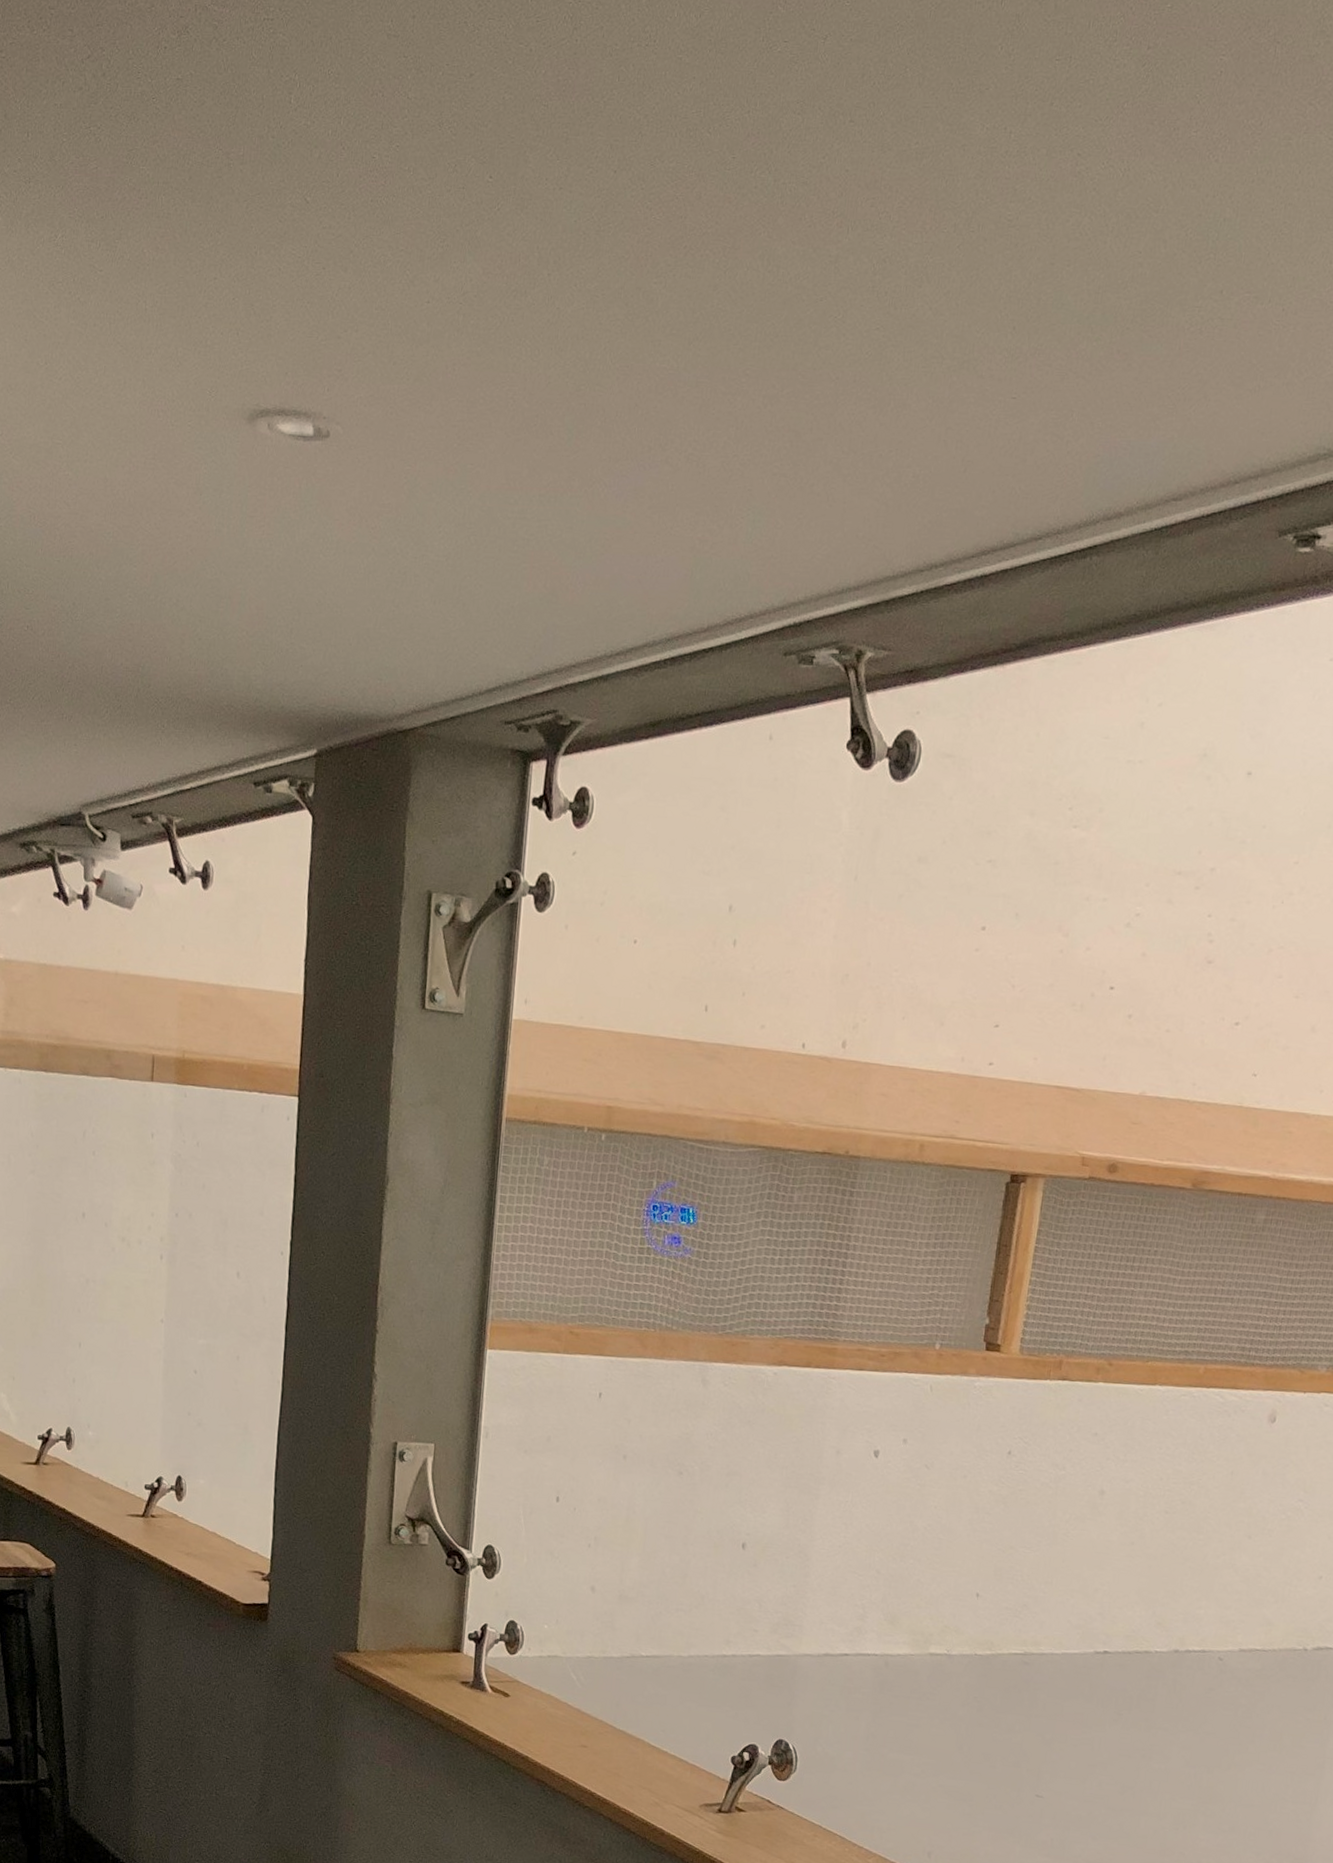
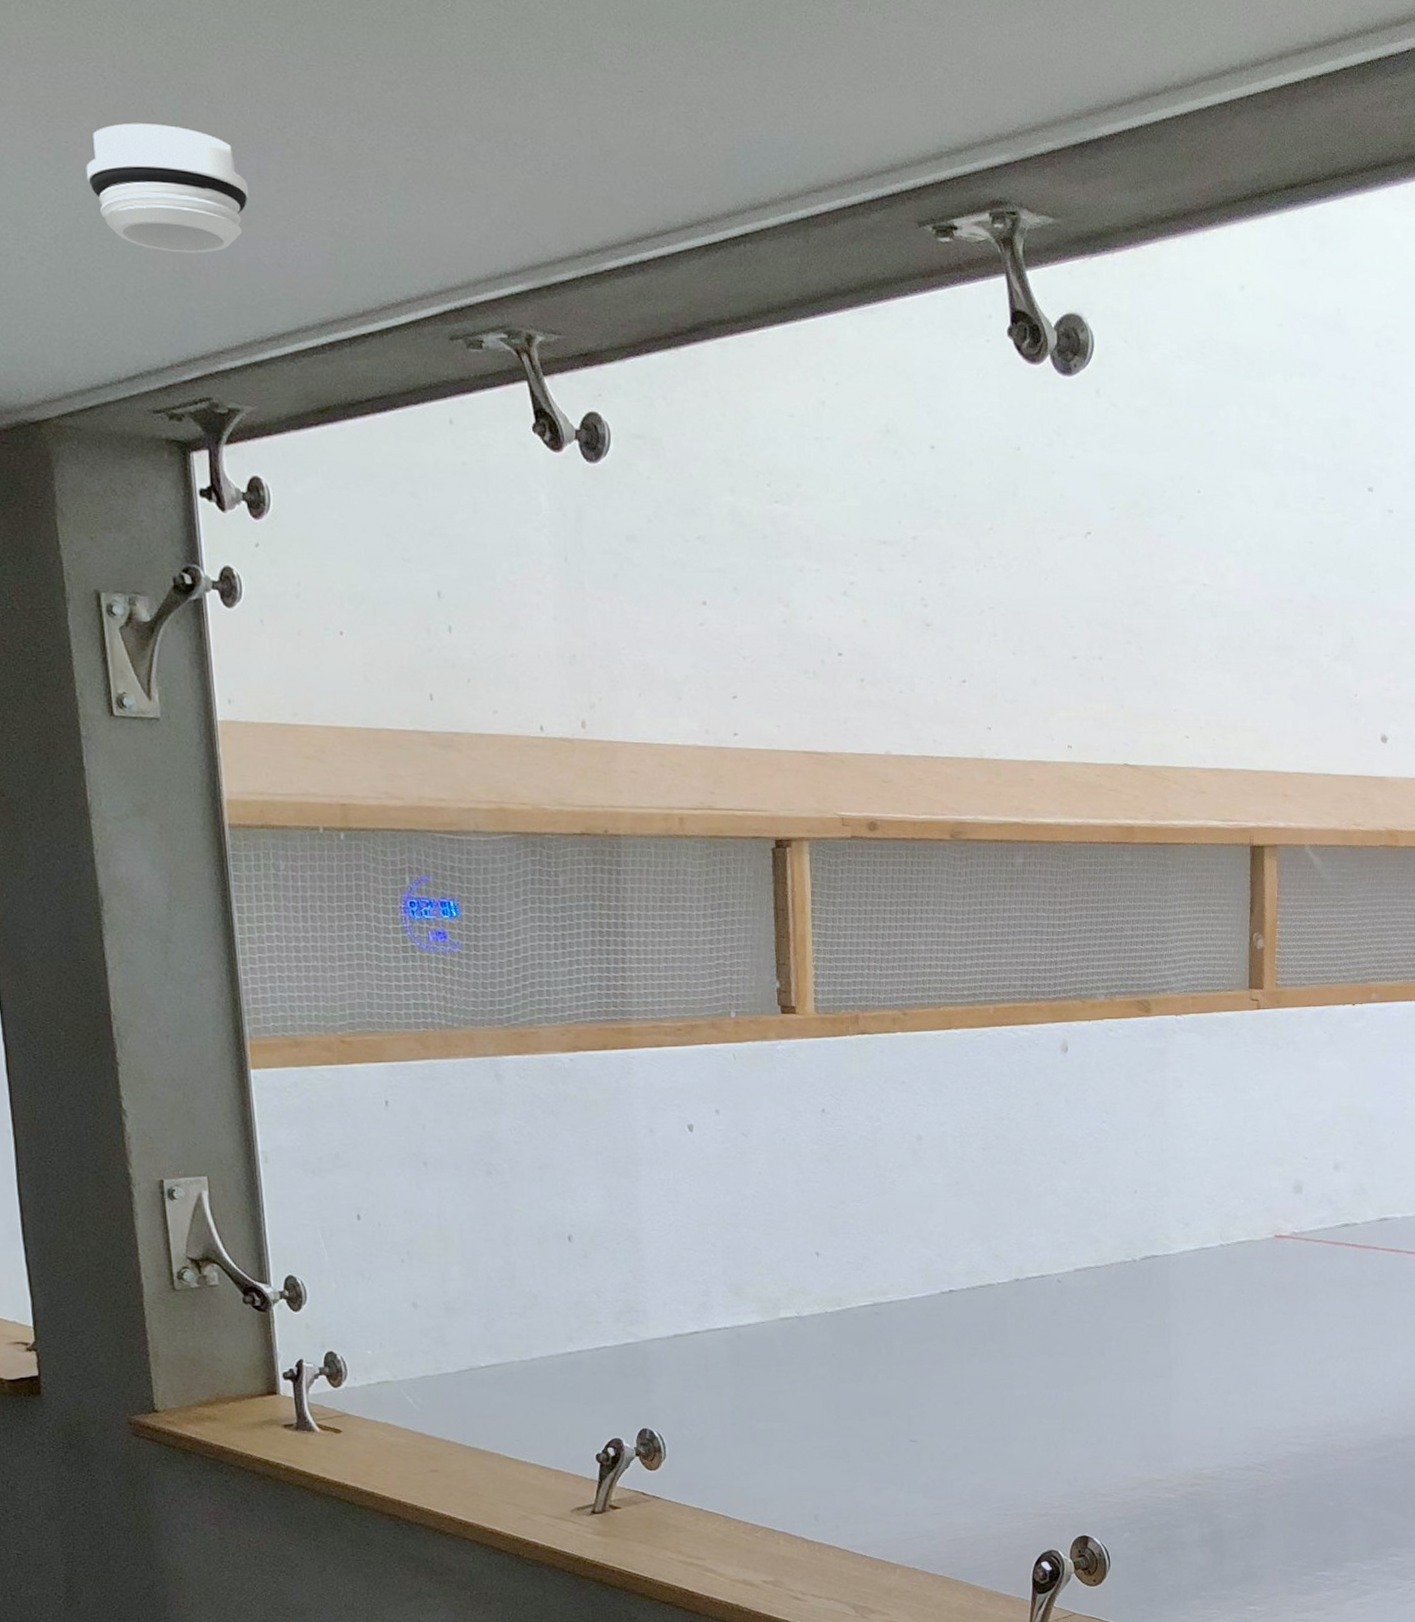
smoke detector: none [483,444,624,570] -> present [86,123,250,254]

